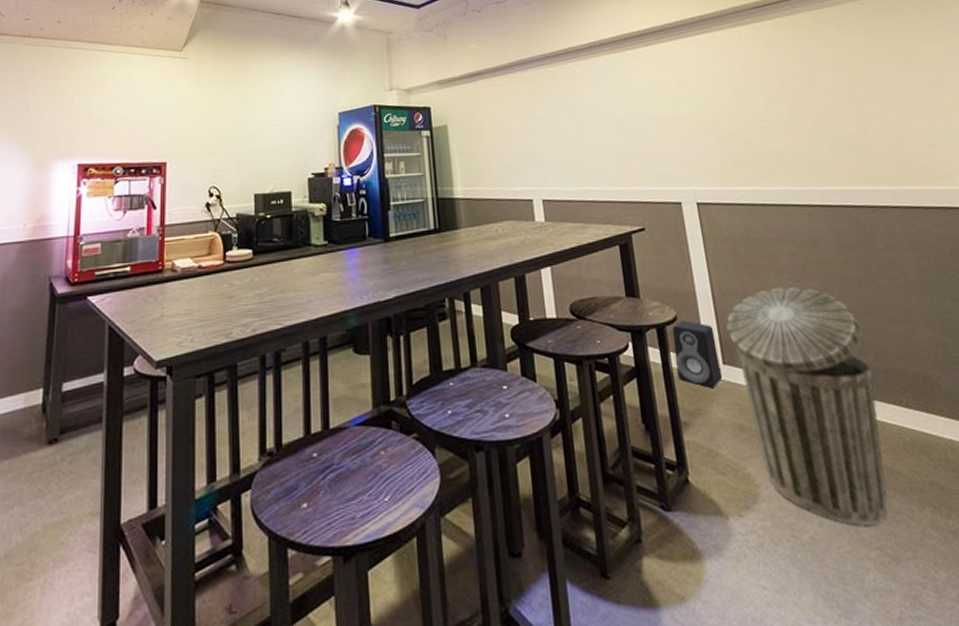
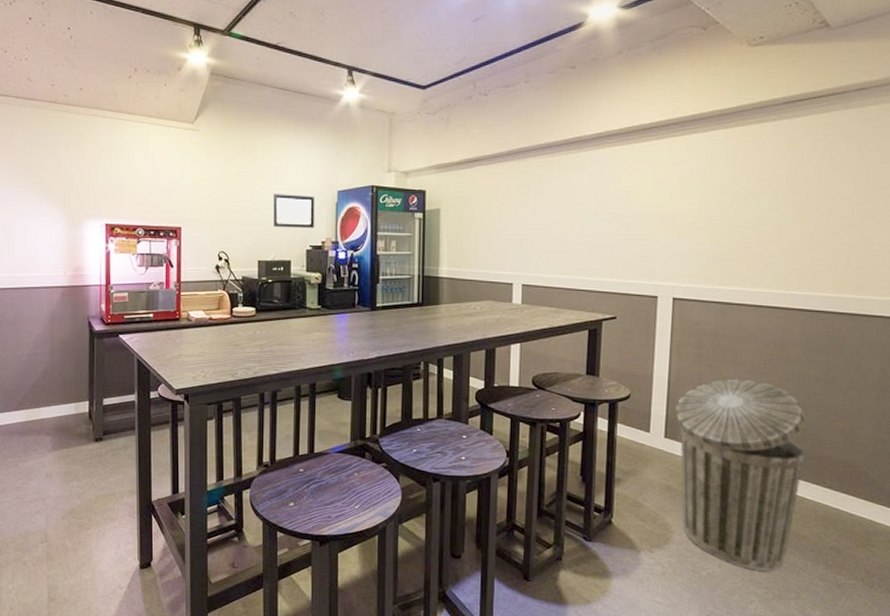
wall art: none [270,119,316,156] -> present [274,194,315,229]
speaker: present [672,321,722,389] -> none [621,399,663,456]

